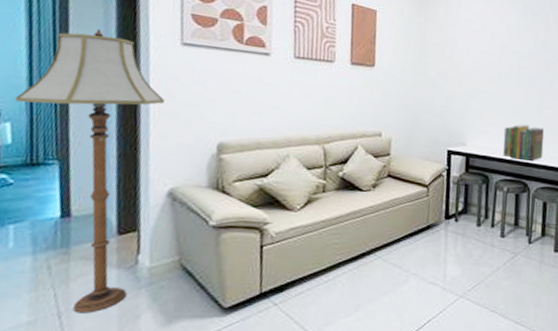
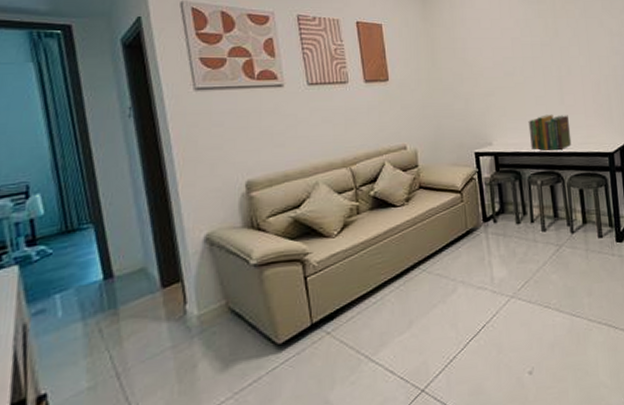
floor lamp: present [14,28,164,314] -> none [41,87,186,372]

